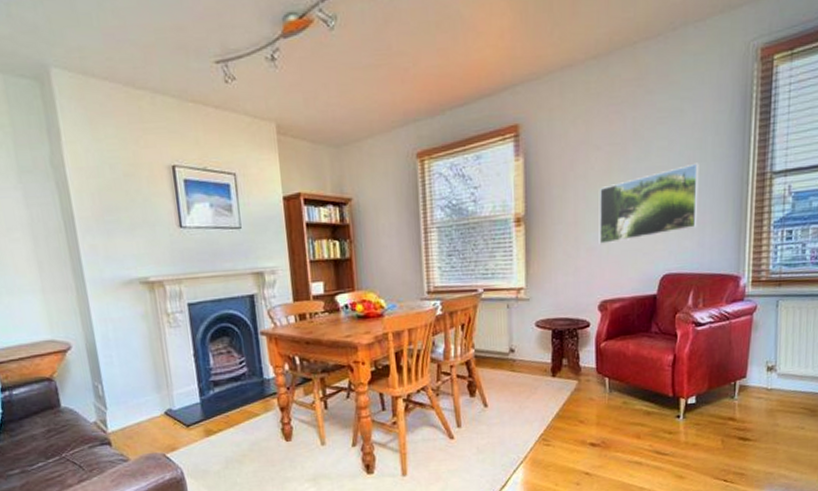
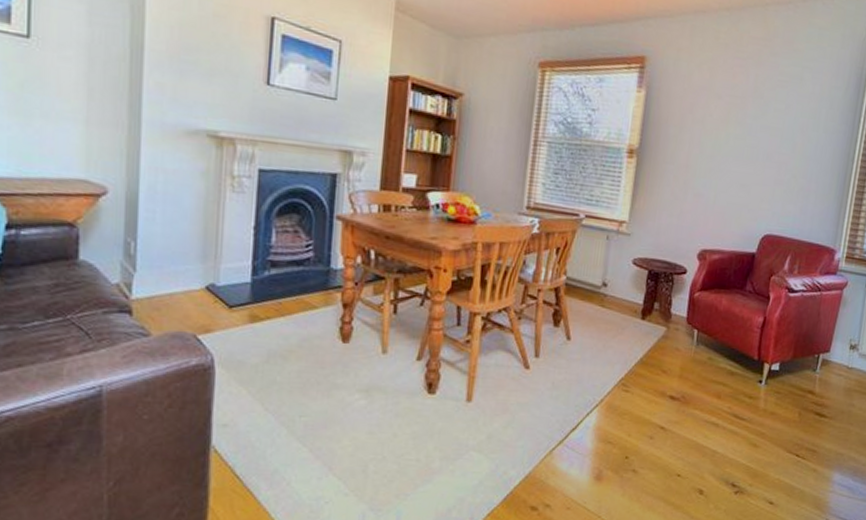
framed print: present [599,163,699,245] -> none [707,131,811,195]

